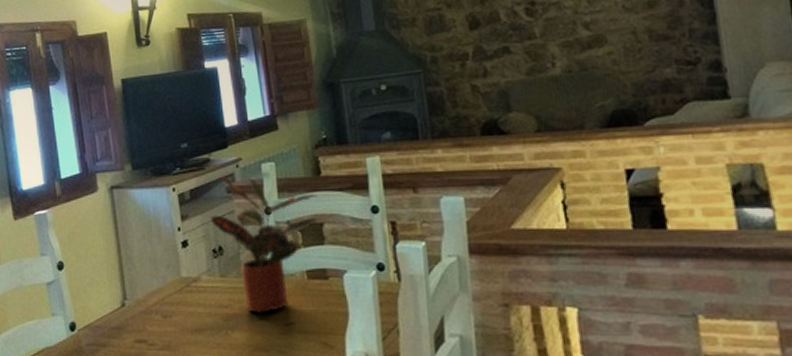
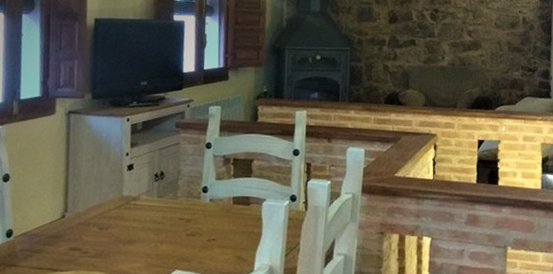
potted plant: present [211,176,319,313] -> none [157,113,252,230]

